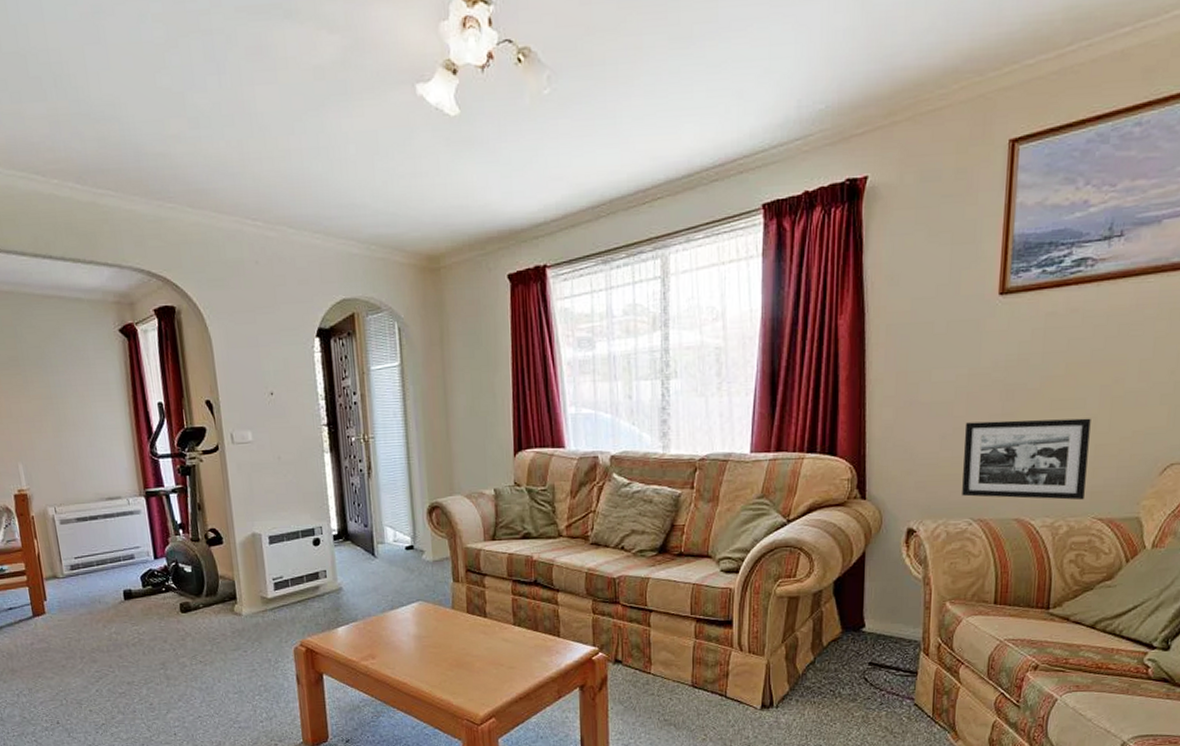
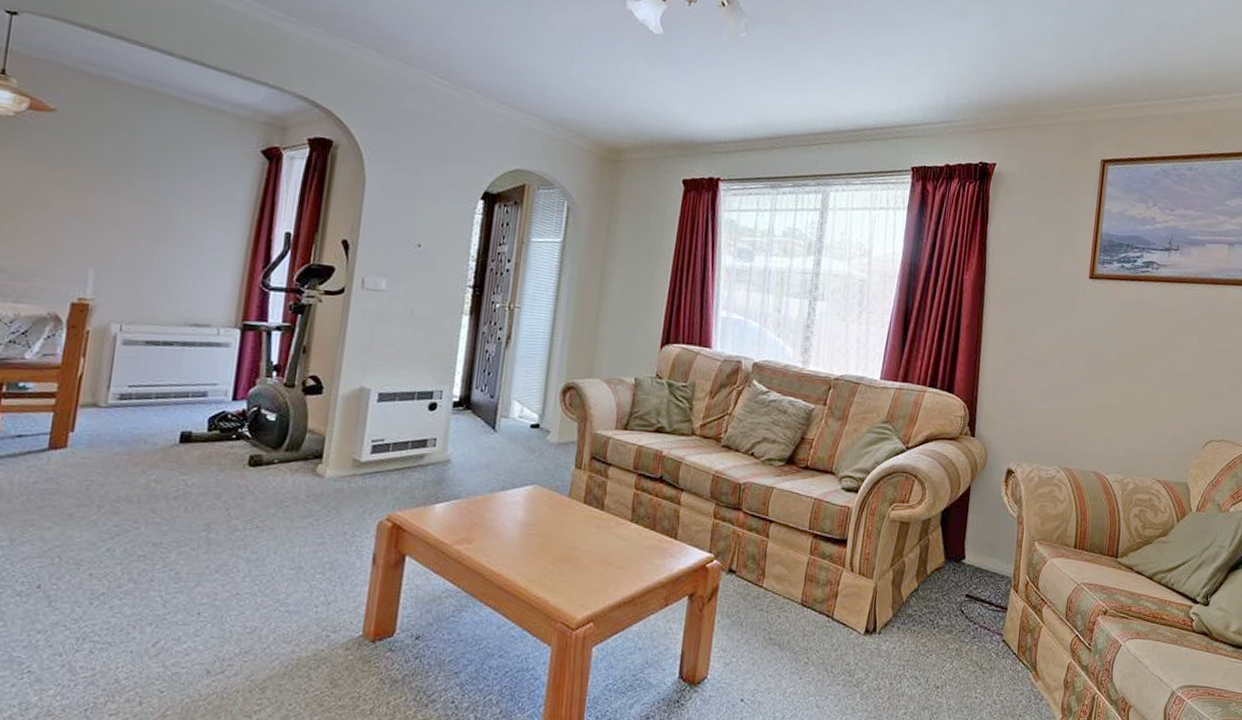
picture frame: present [962,418,1091,501] -> none [1053,381,1154,462]

